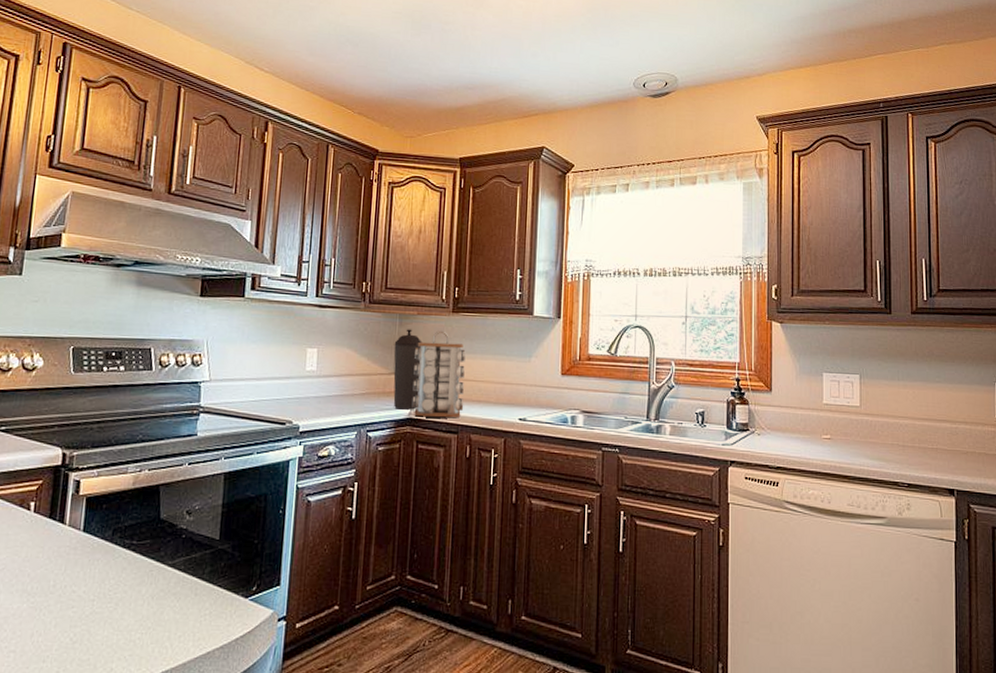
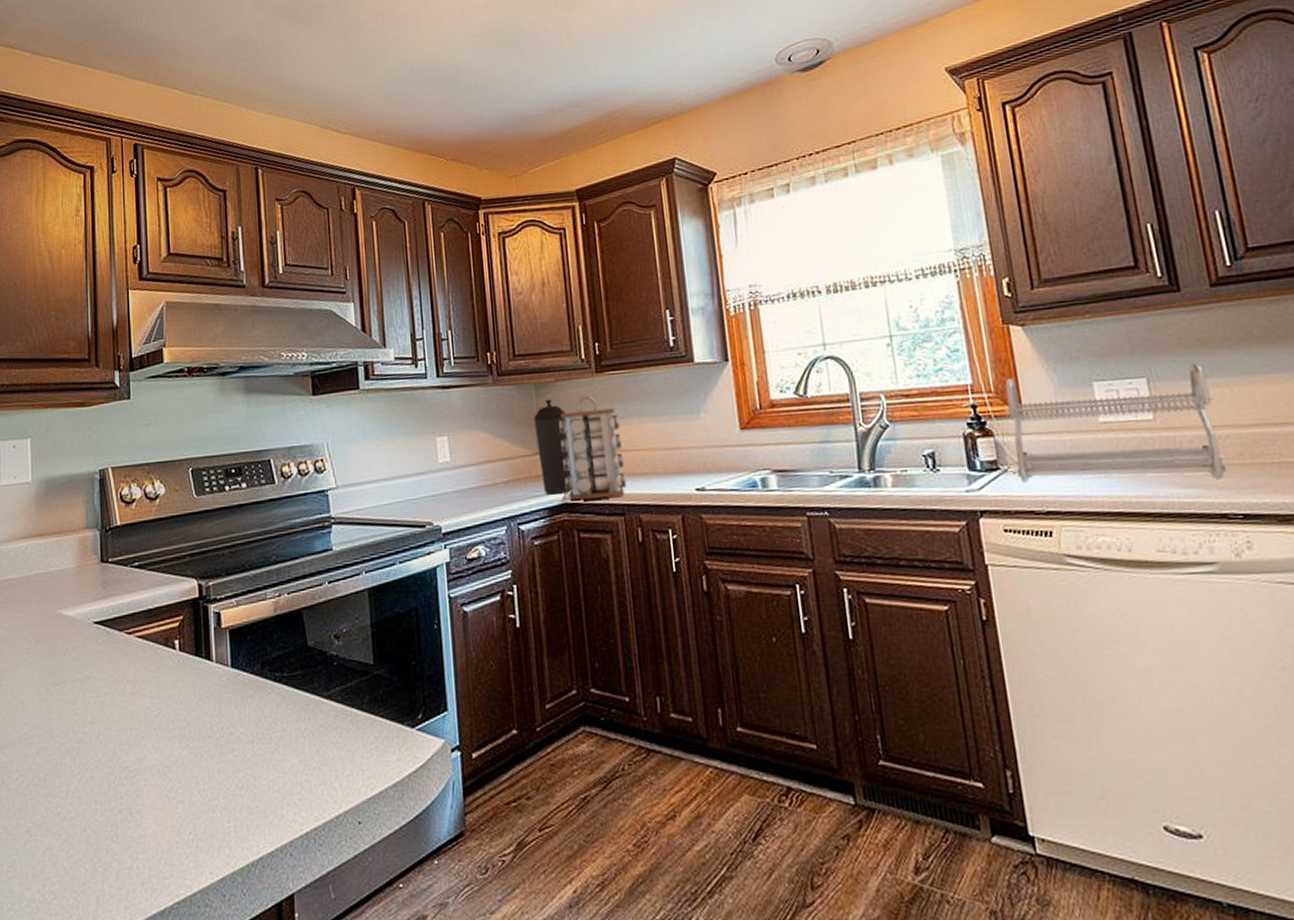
dish rack: none [759,361,903,457] -> present [1005,362,1228,483]

